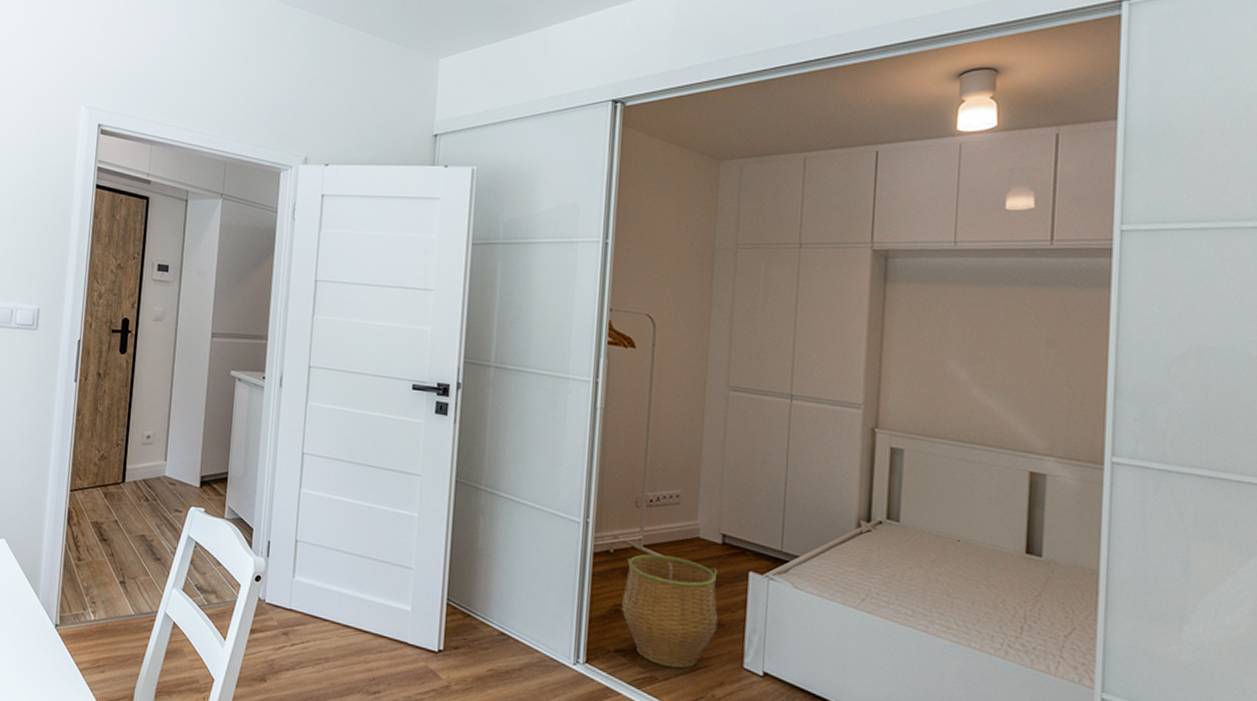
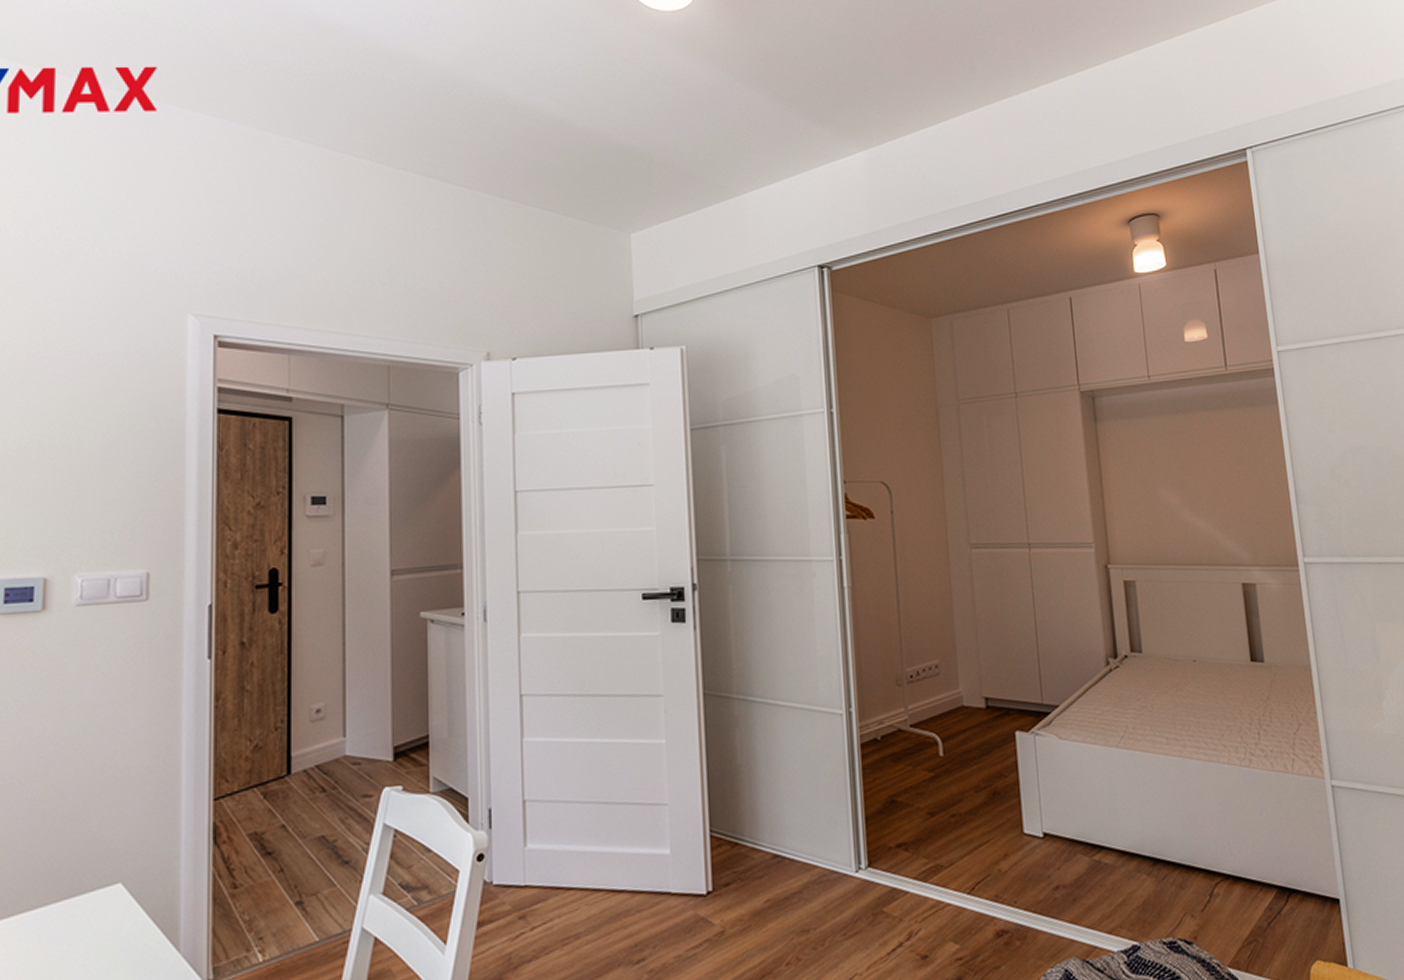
basket: present [622,554,718,669] -> none [895,731,994,851]

